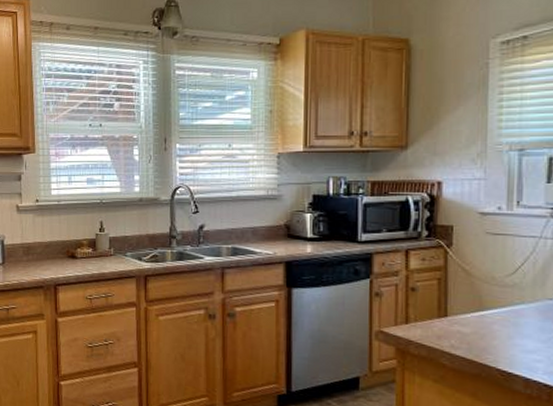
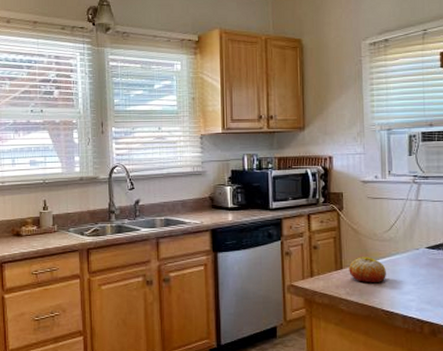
fruit: none [455,303,505,337] -> present [349,256,386,283]

